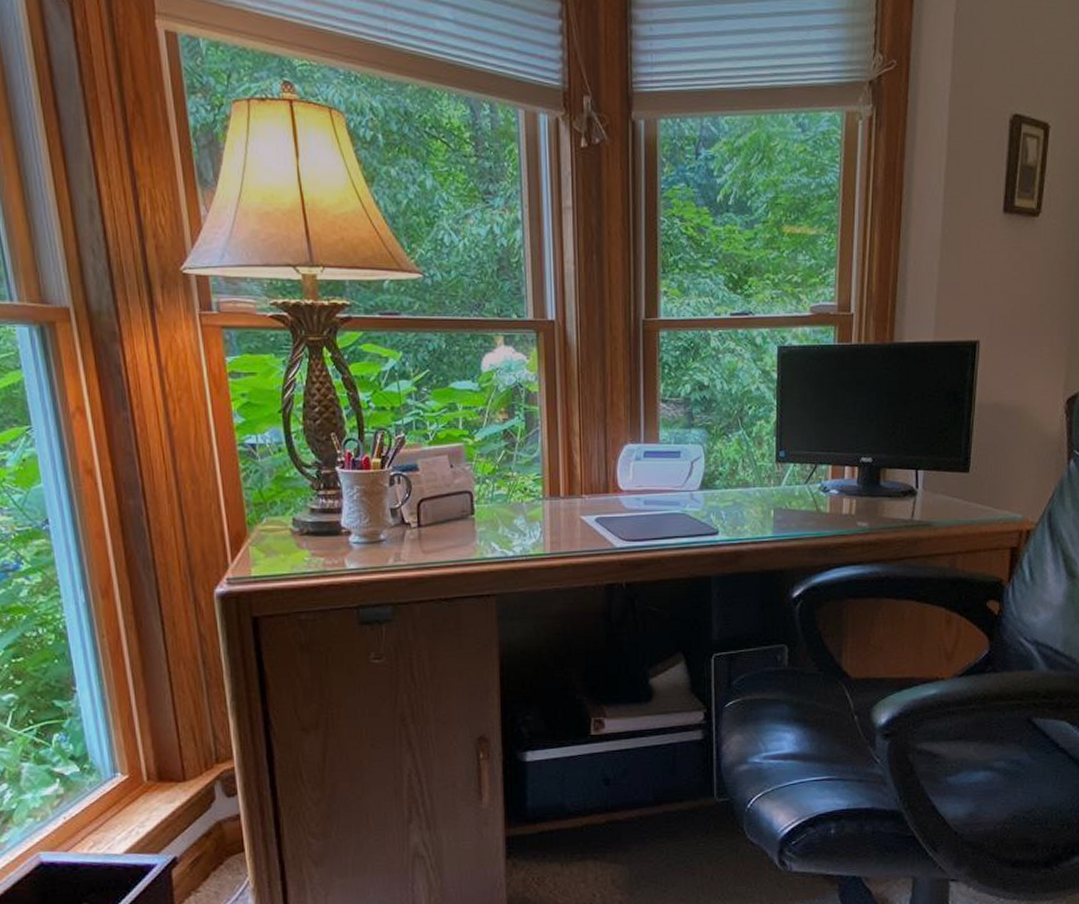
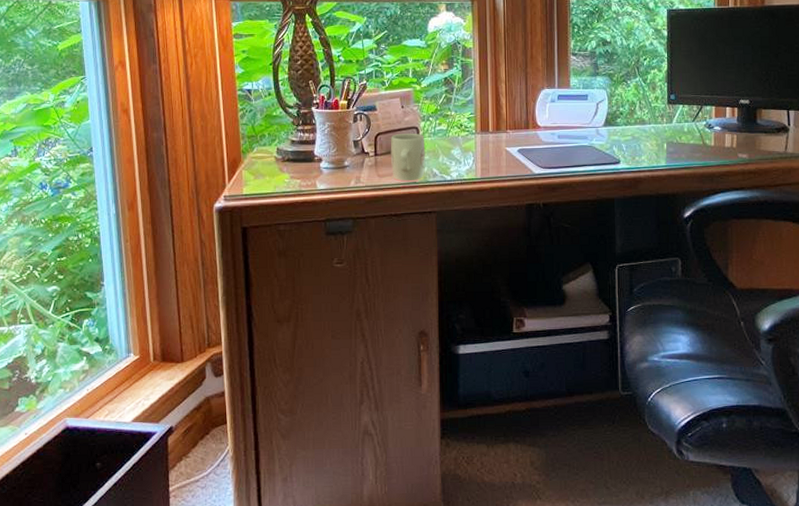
mug: none [437,498,482,559] -> present [390,133,426,182]

